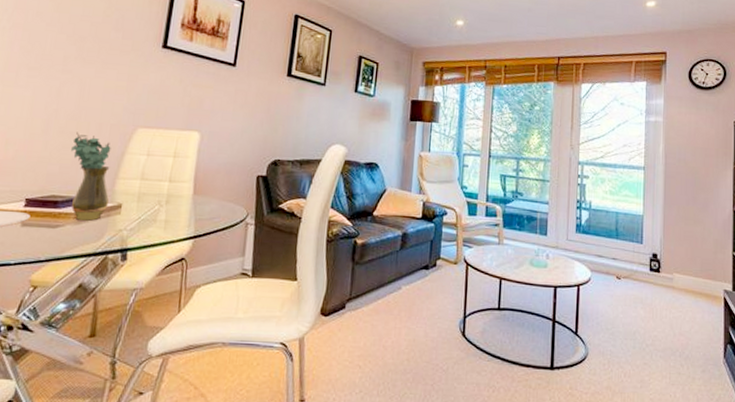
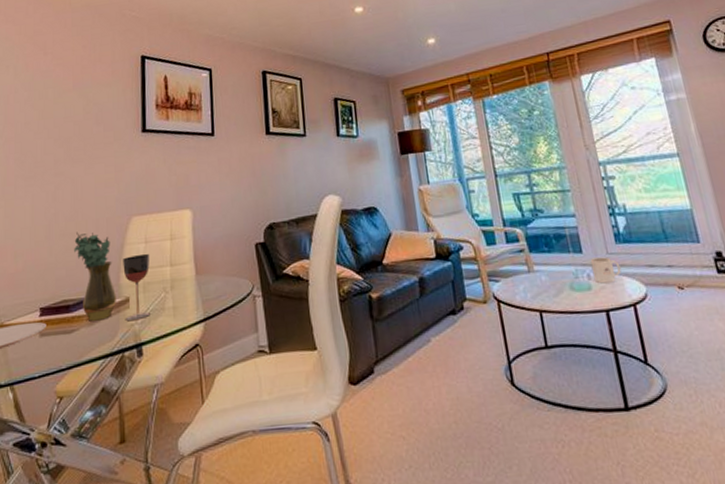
wineglass: none [114,165,150,227] -> present [123,254,150,322]
mug: none [551,241,575,265] -> present [590,257,622,284]

